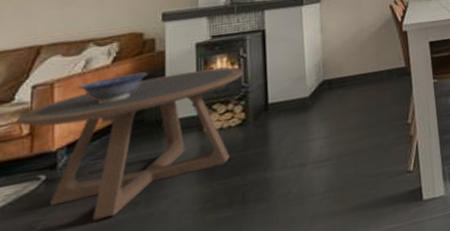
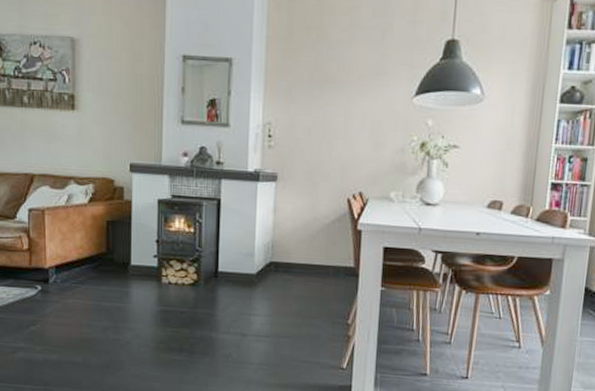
coffee table: present [18,67,243,221] -> none [20,223,198,333]
decorative bowl: present [78,72,149,103] -> none [63,215,118,238]

